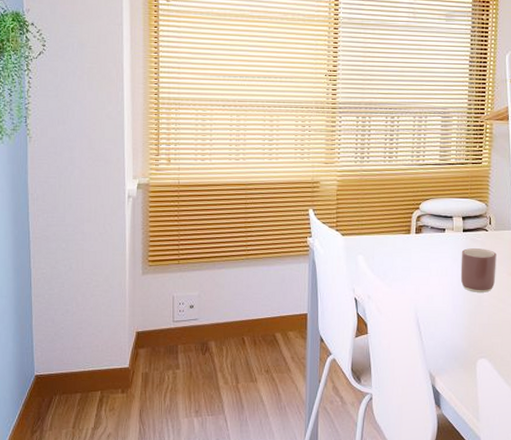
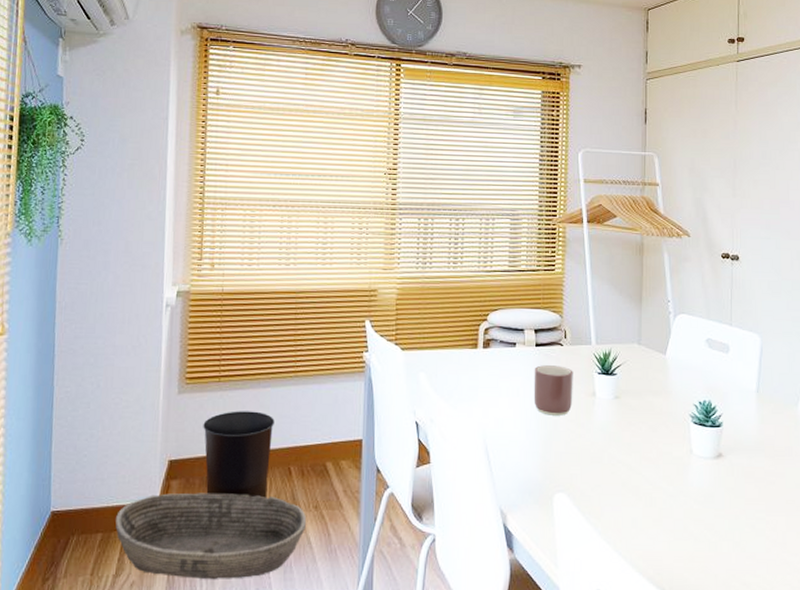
basket: none [92,359,260,431] -> present [115,493,307,579]
waste bin: none [165,289,229,364] -> present [203,411,275,498]

